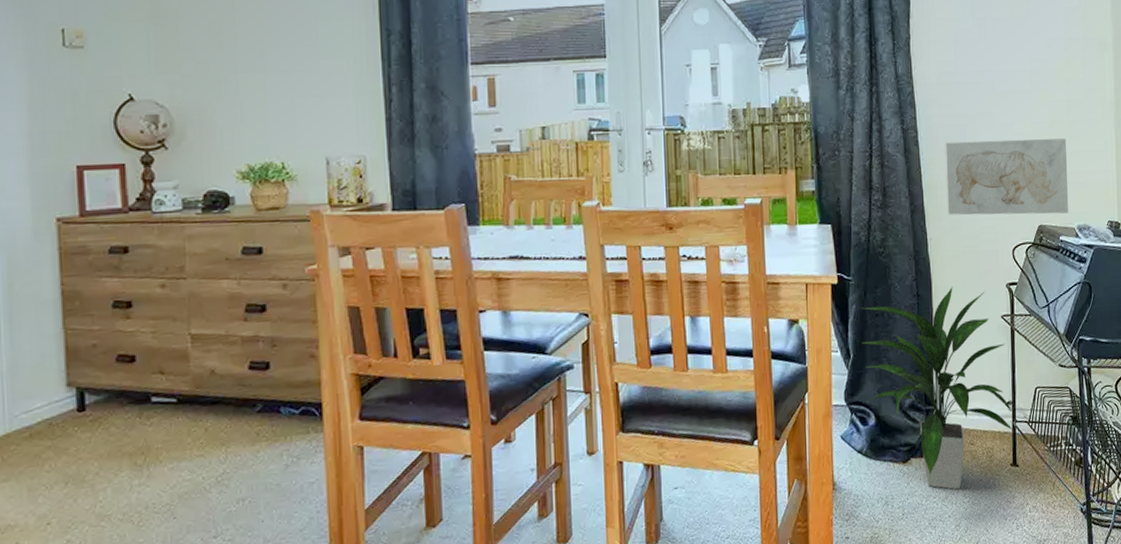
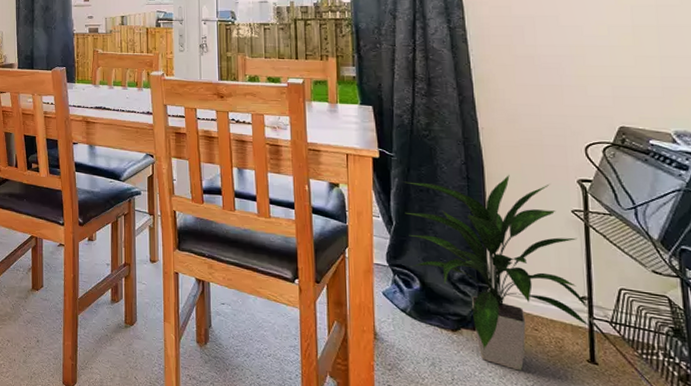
wall art: present [944,138,1069,215] -> none [498,41,662,118]

